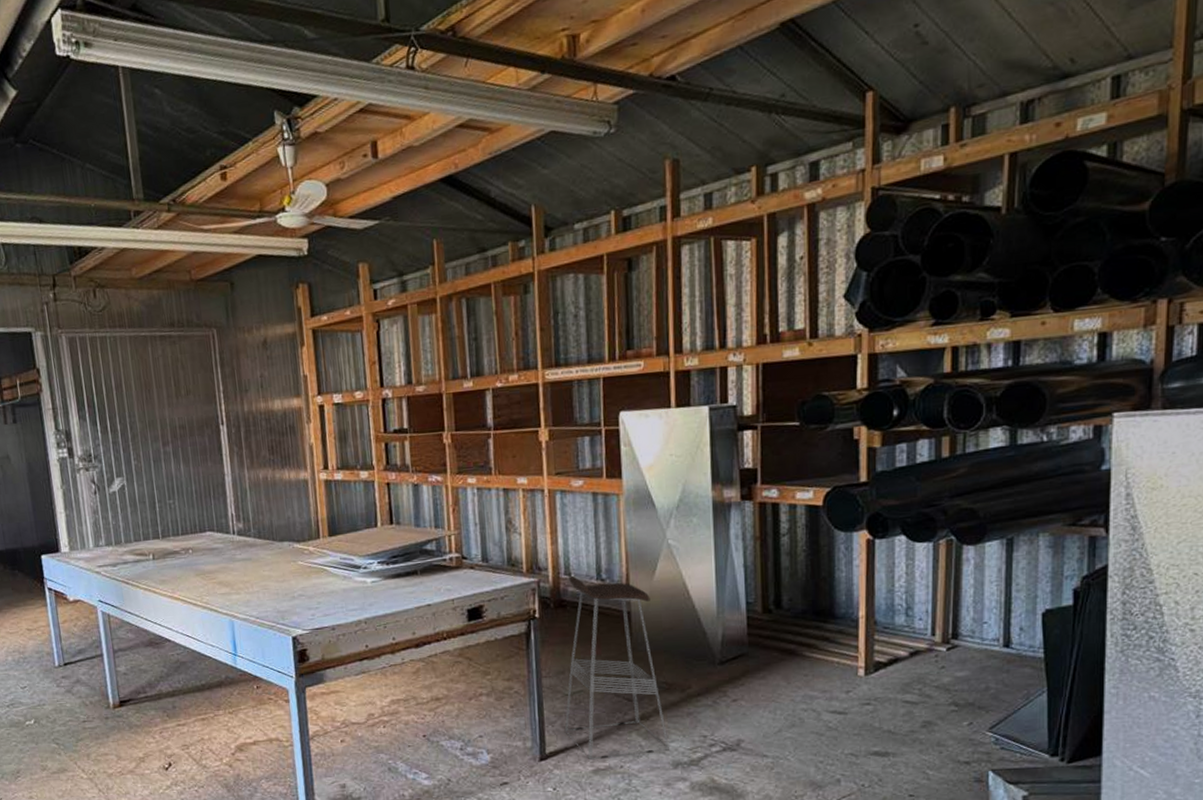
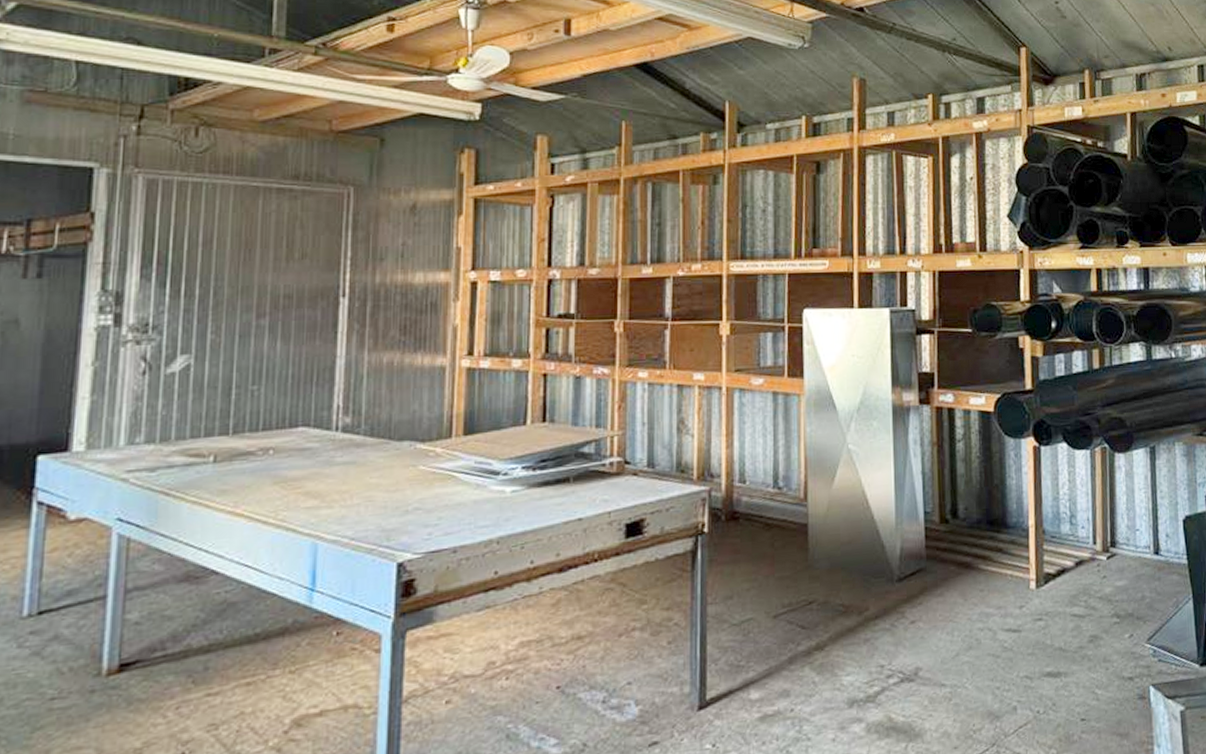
bar stool: present [564,575,669,759] -> none [729,483,844,704]

